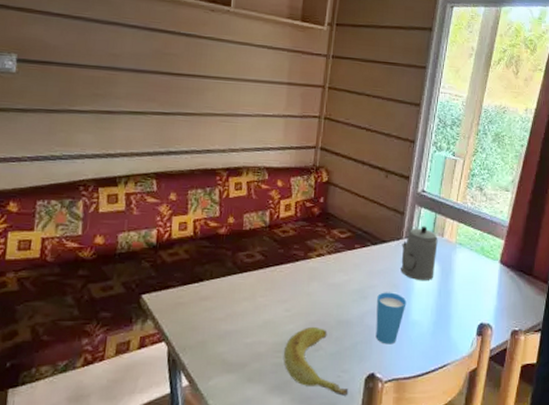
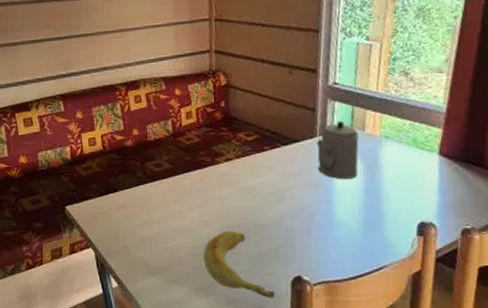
cup: present [375,292,407,345] -> none [295,193,329,247]

